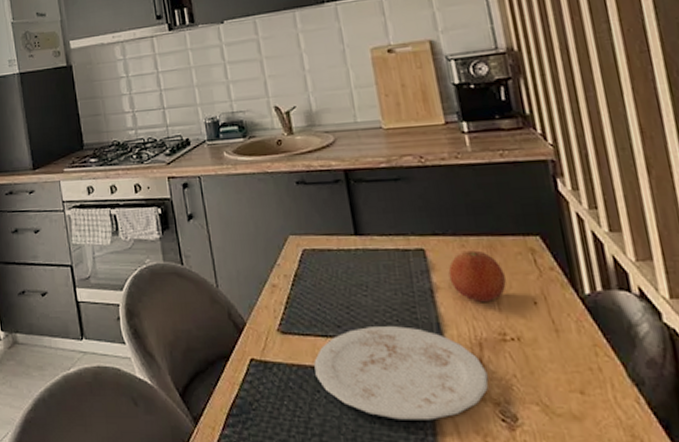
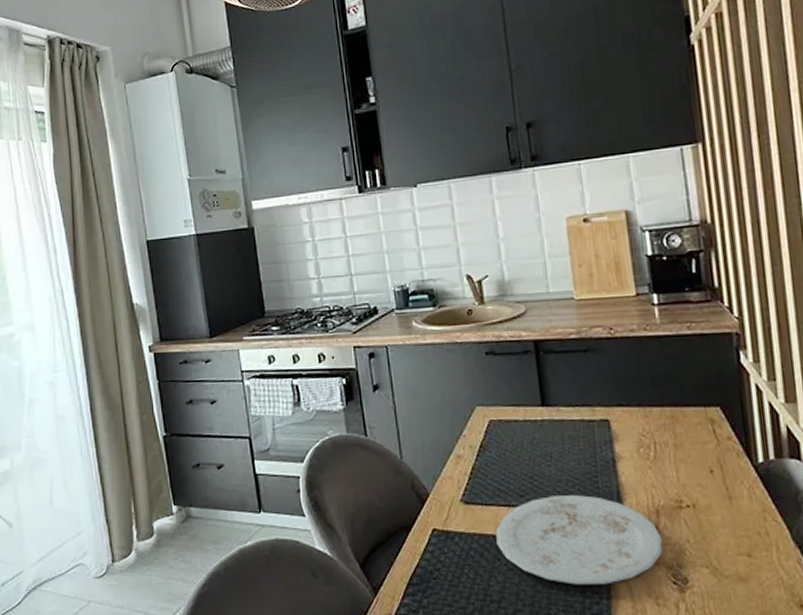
fruit: present [448,250,506,303] -> none [631,421,685,472]

